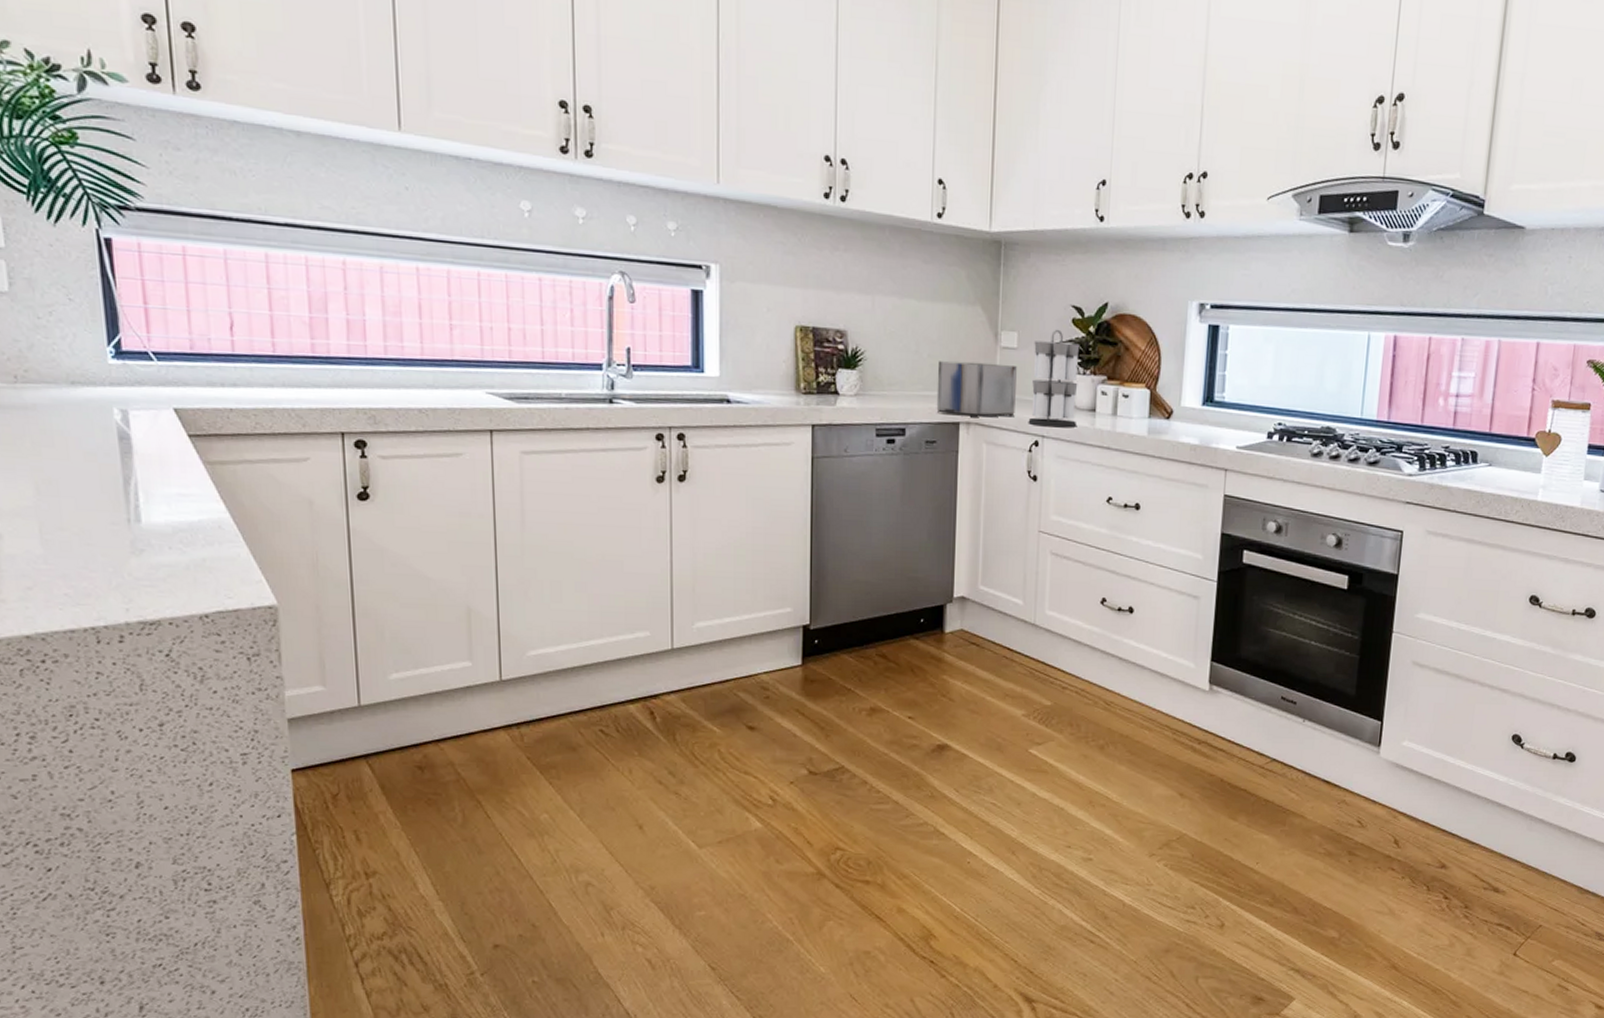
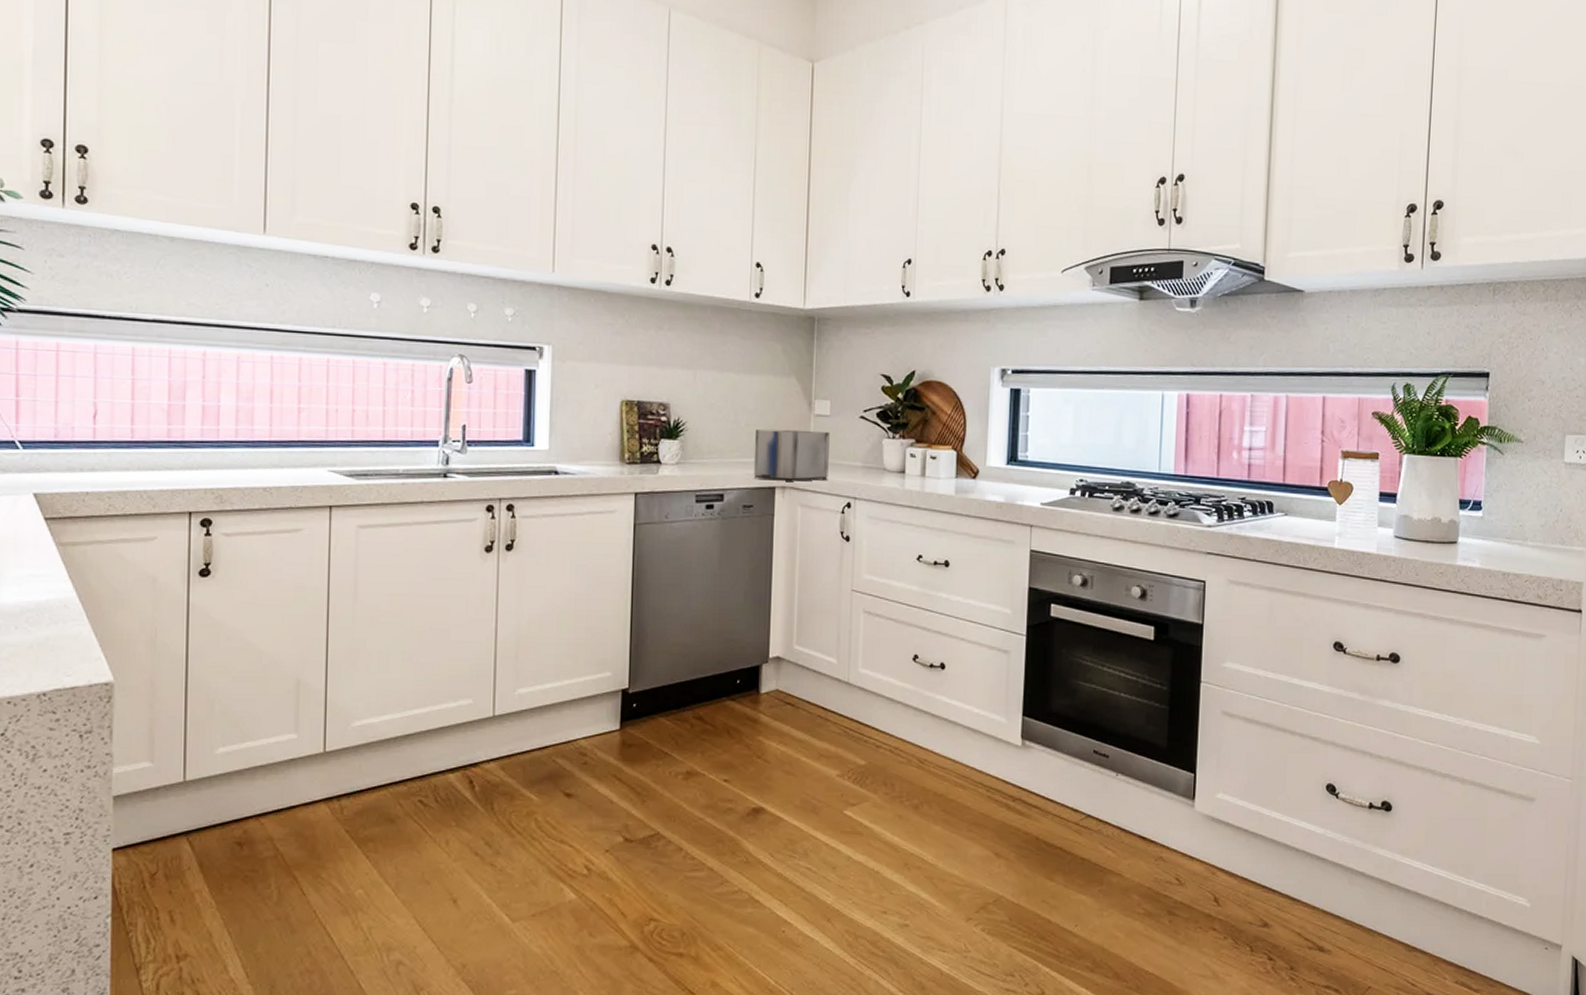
spice rack: present [1028,329,1080,428] -> none [840,396,889,490]

